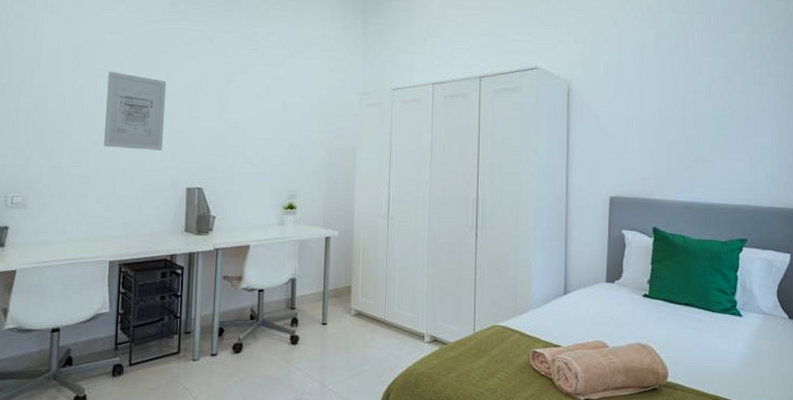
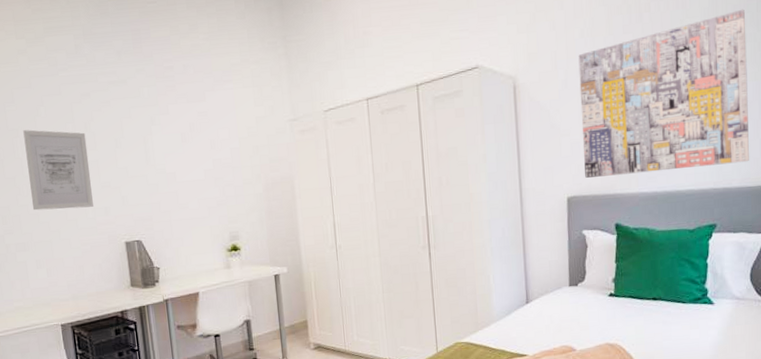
wall art: none [627,48,778,185] -> present [578,9,749,178]

